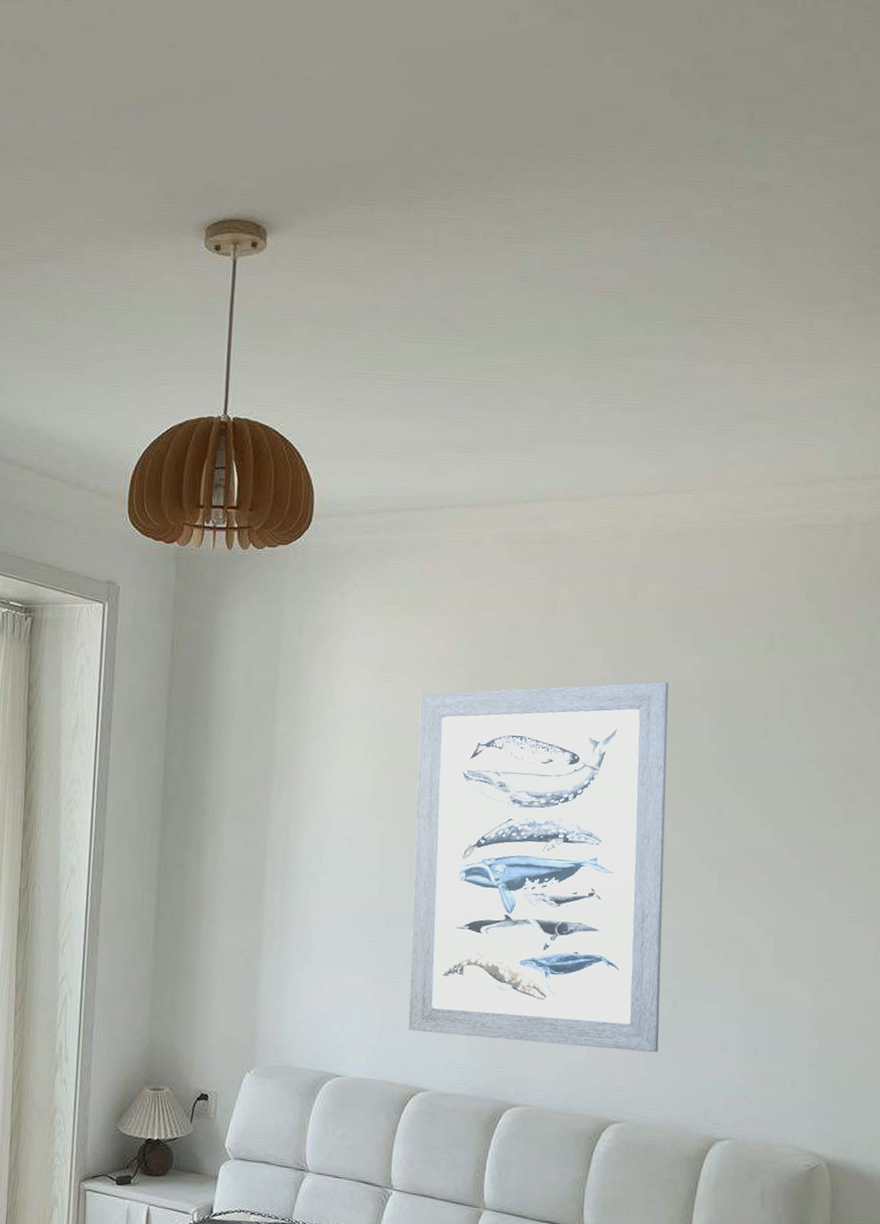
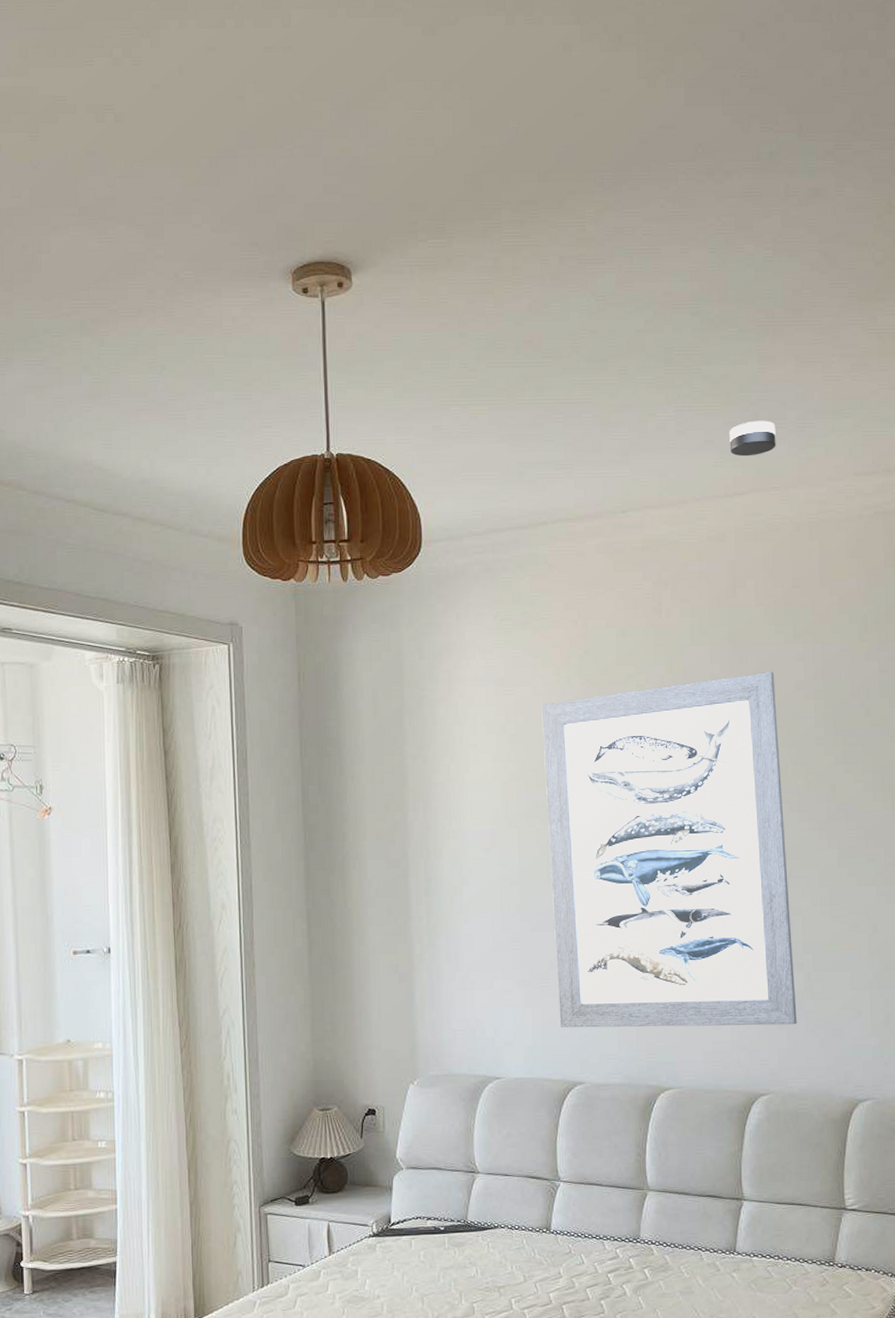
smoke detector: none [644,419,695,456] -> present [729,420,776,457]

